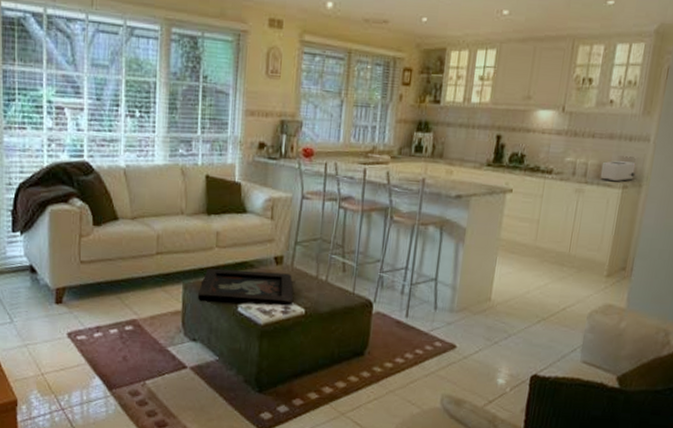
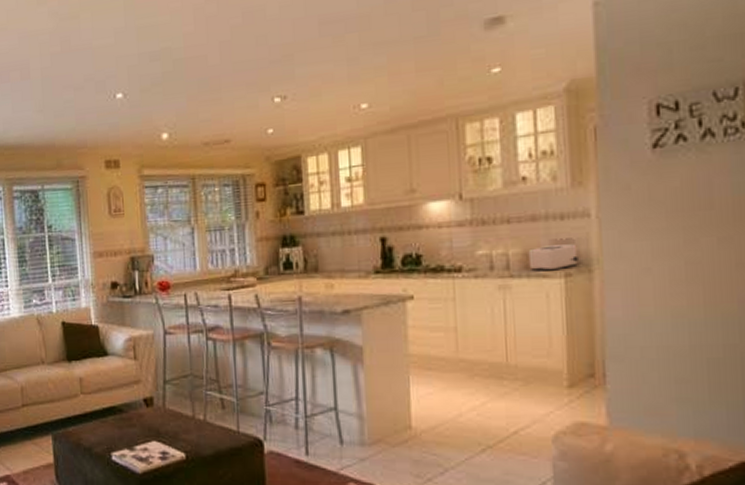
decorative tray: present [197,268,294,306] -> none [68,416,171,453]

